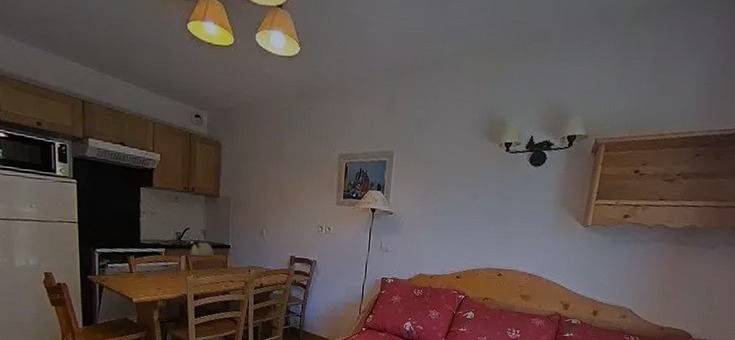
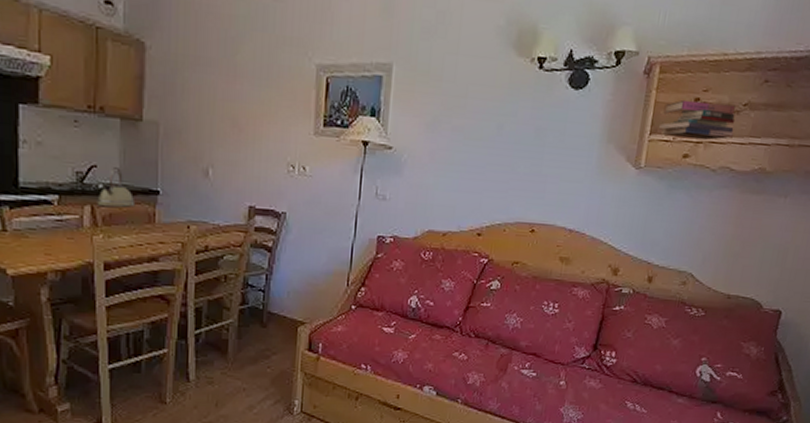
books: none [603,173,670,203] -> present [658,100,735,140]

